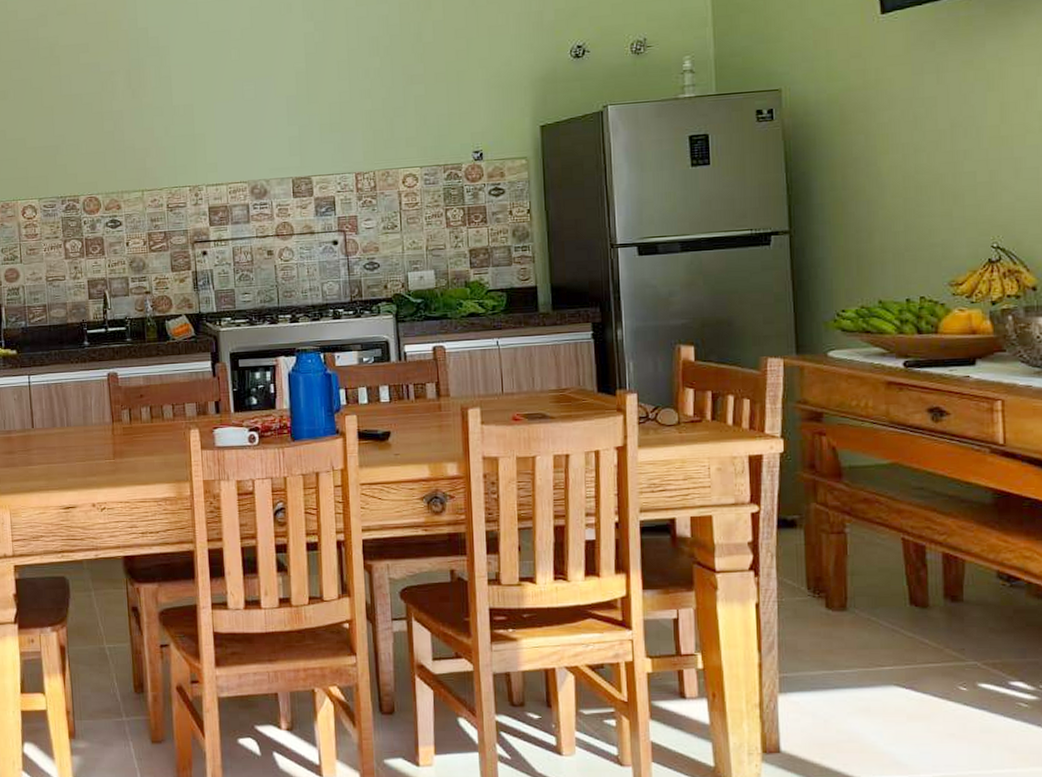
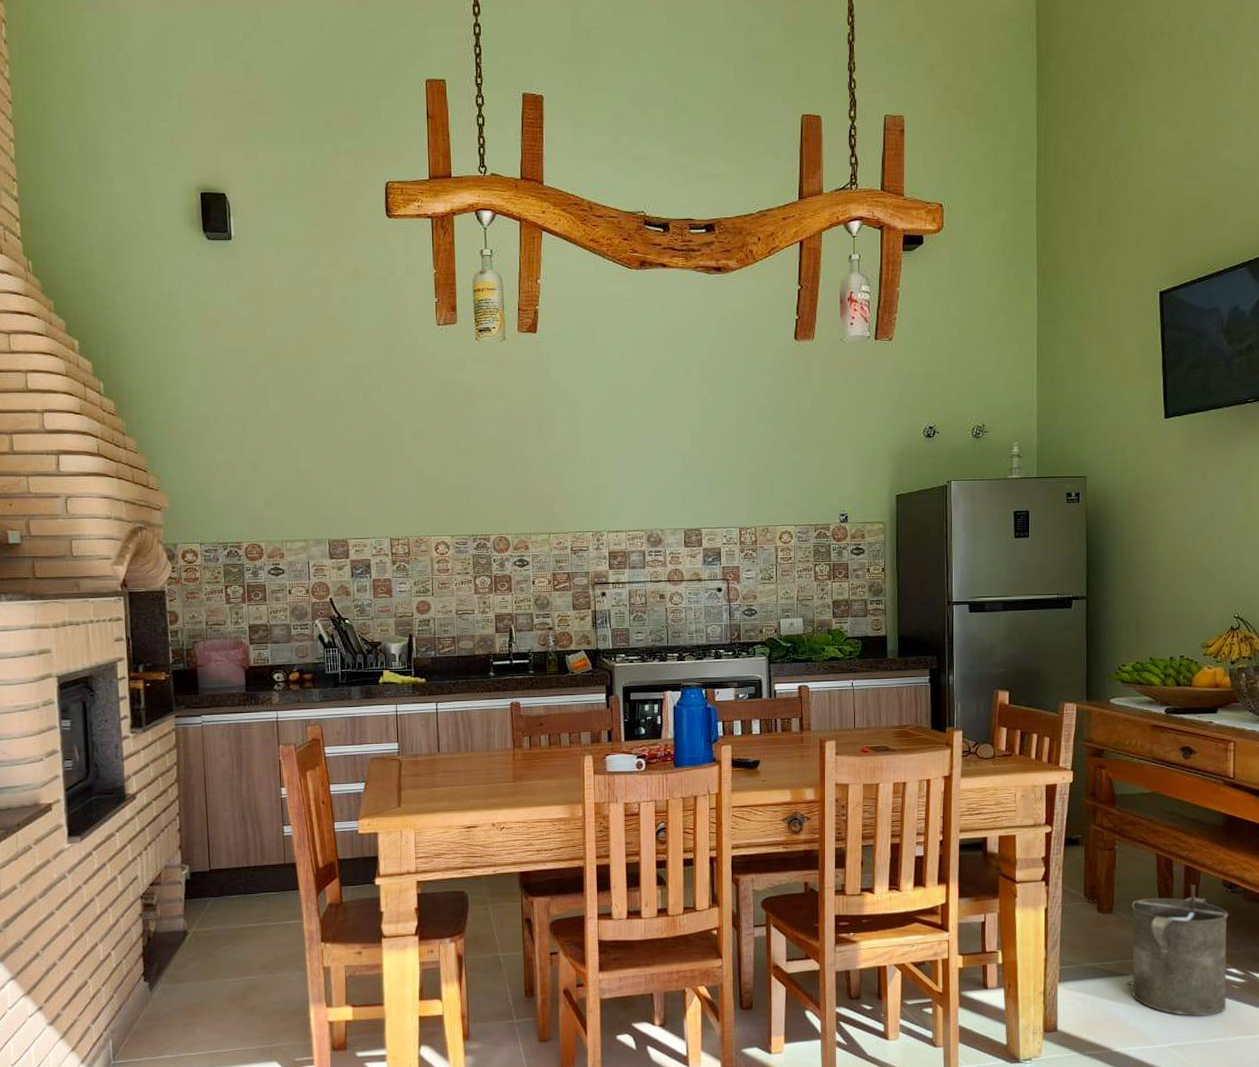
bucket: none [870,575,1013,740] -> present [1126,884,1229,1016]

